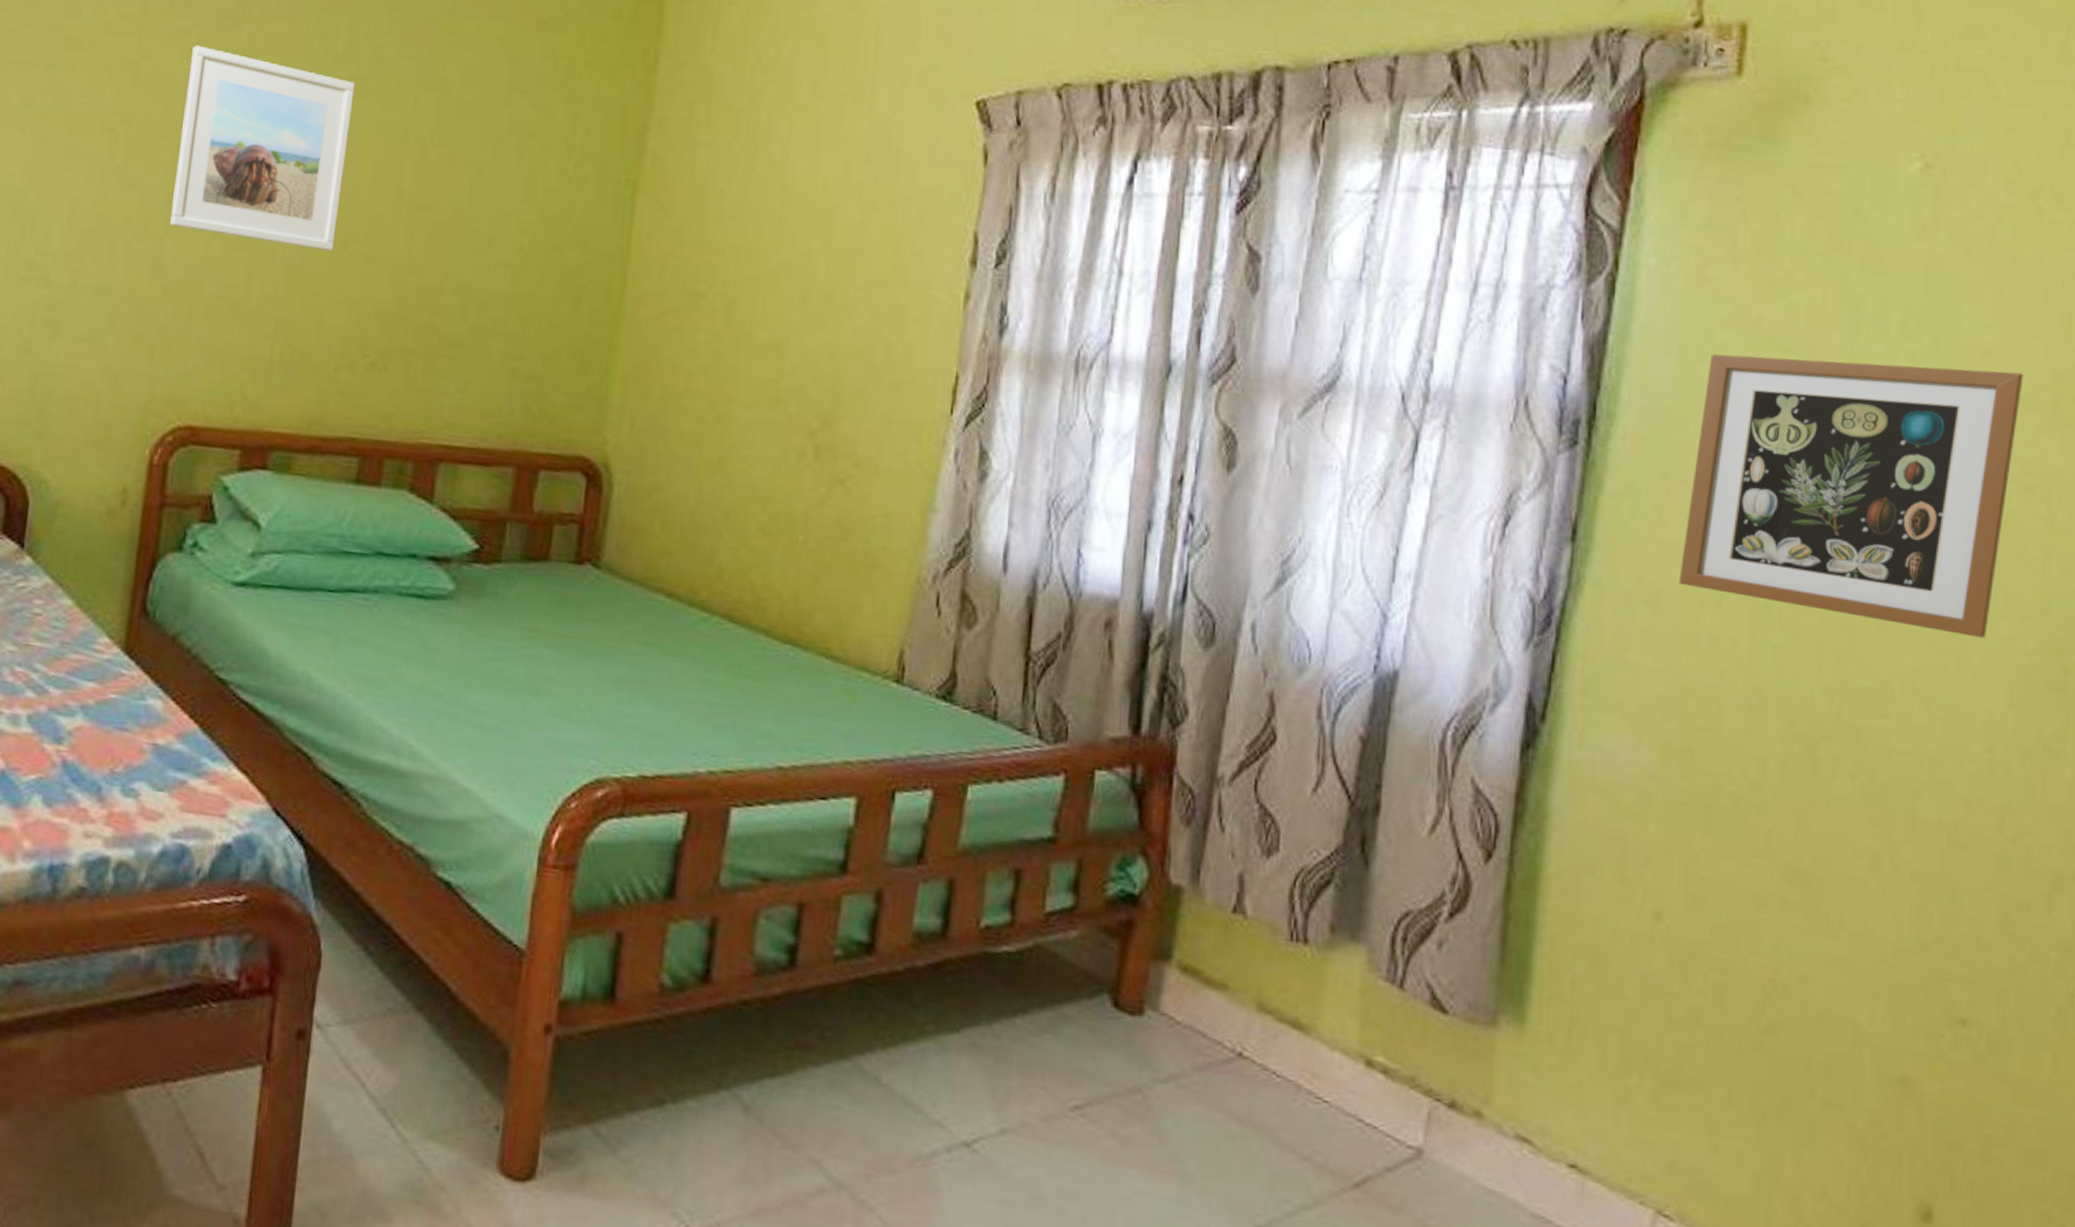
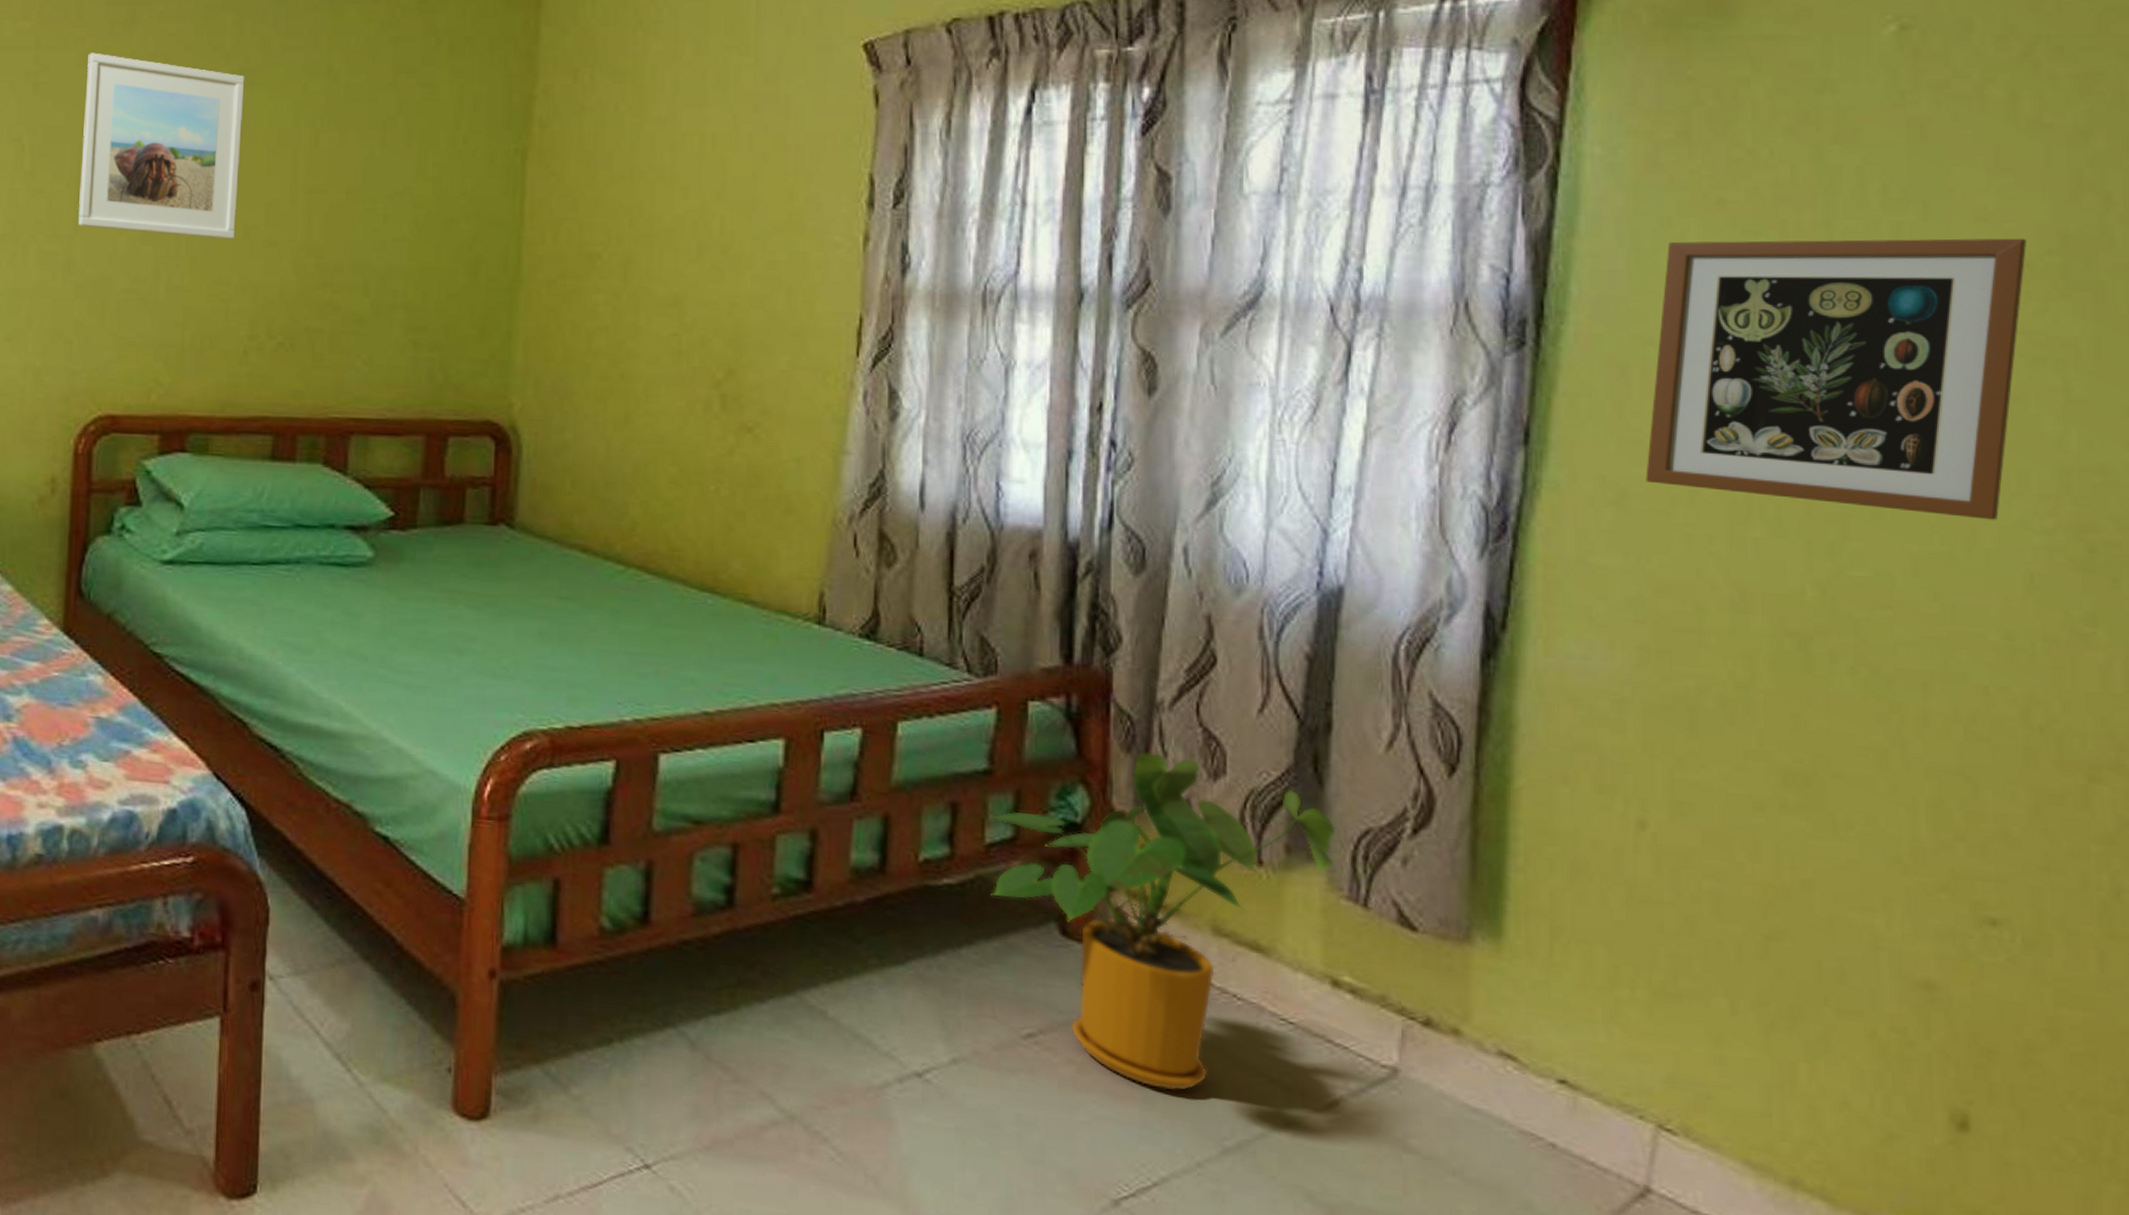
house plant: none [1048,825,1379,1167] -> present [990,751,1337,1091]

